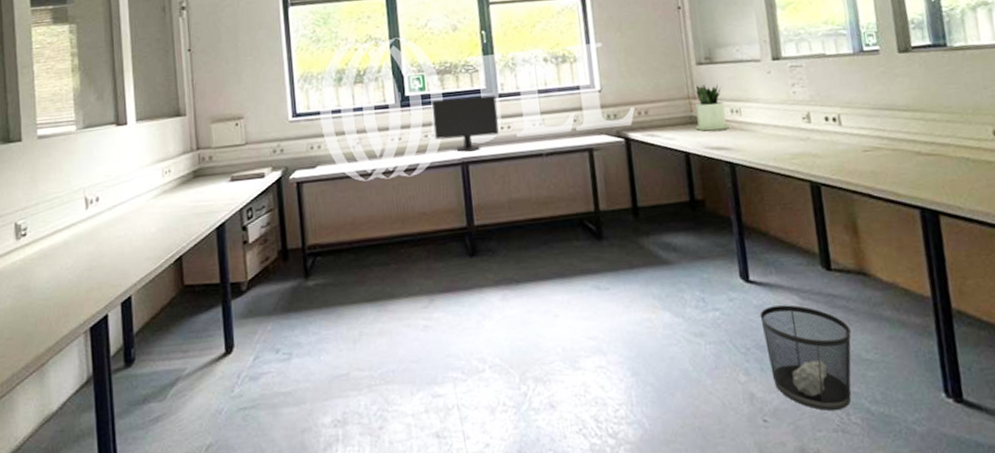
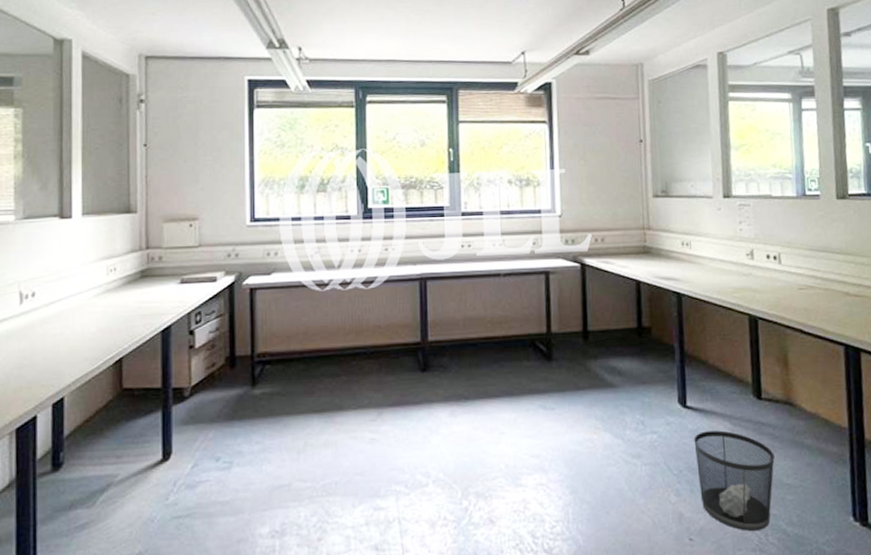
computer monitor: present [432,95,499,152] -> none [394,213,460,268]
planter: present [694,84,729,132] -> none [648,216,679,262]

